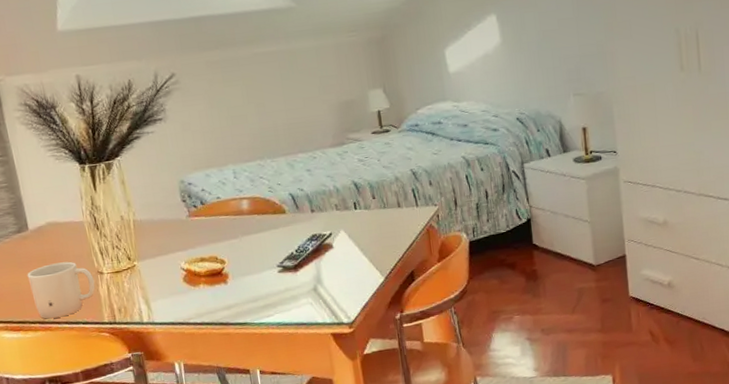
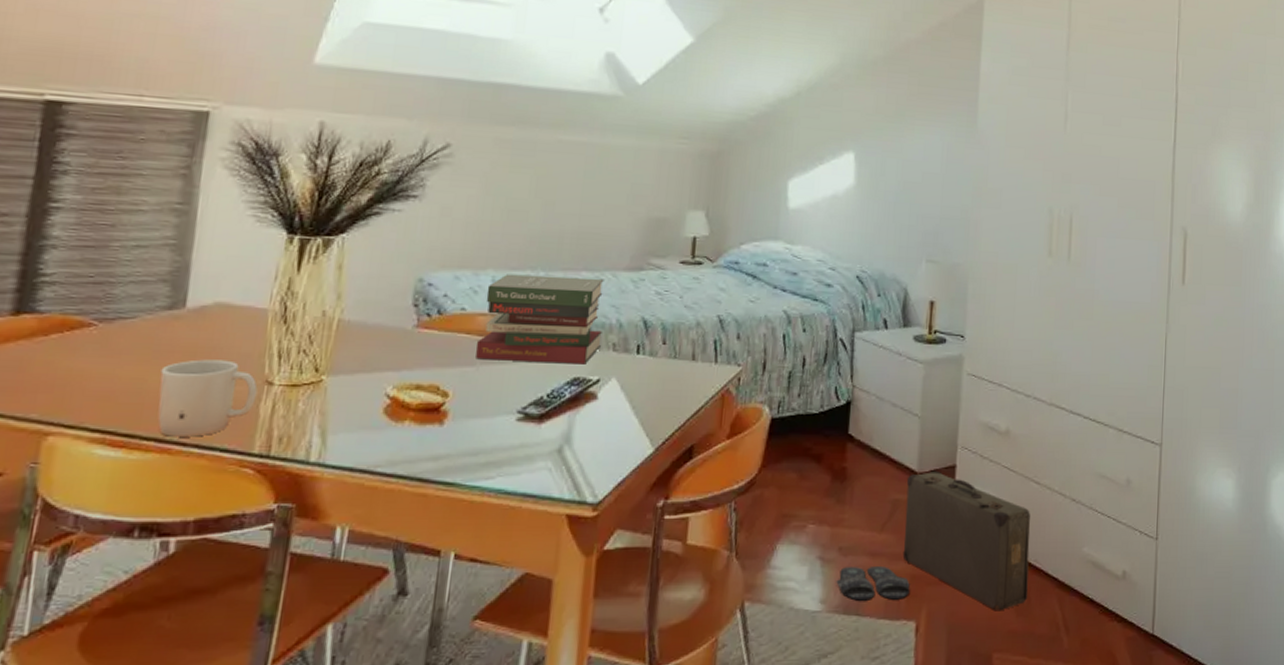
books: none [231,157,326,233] -> present [476,274,604,365]
slippers: none [544,338,603,366] -> present [836,565,910,601]
suitcase: none [587,261,700,360] -> present [902,470,1030,611]

